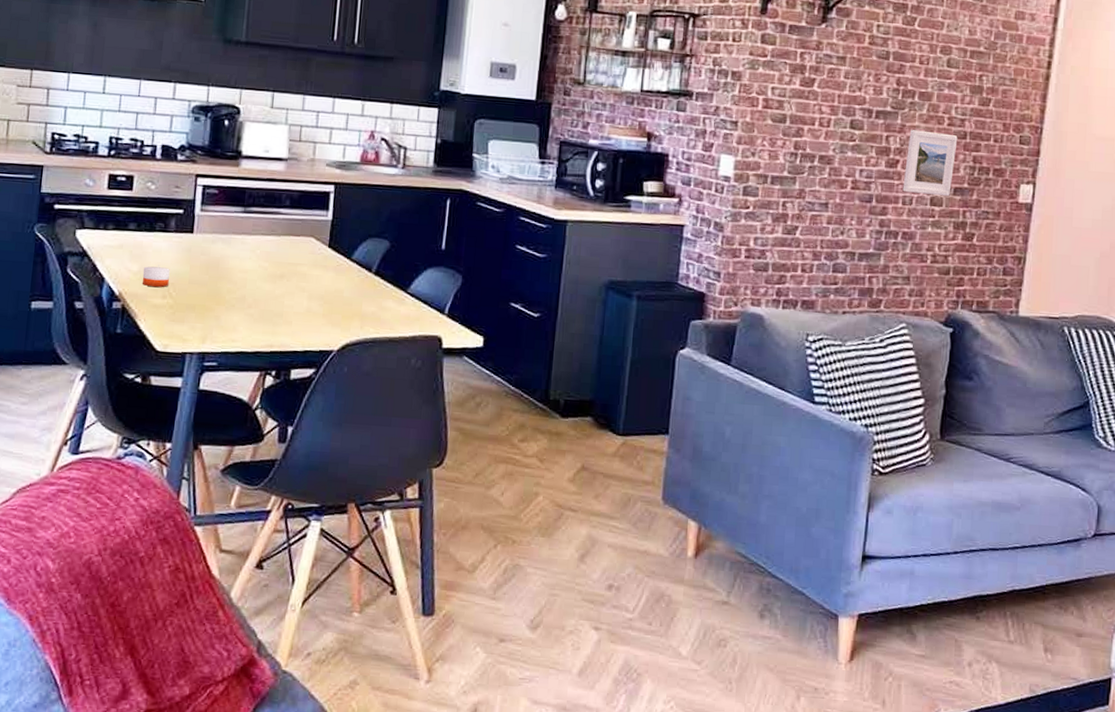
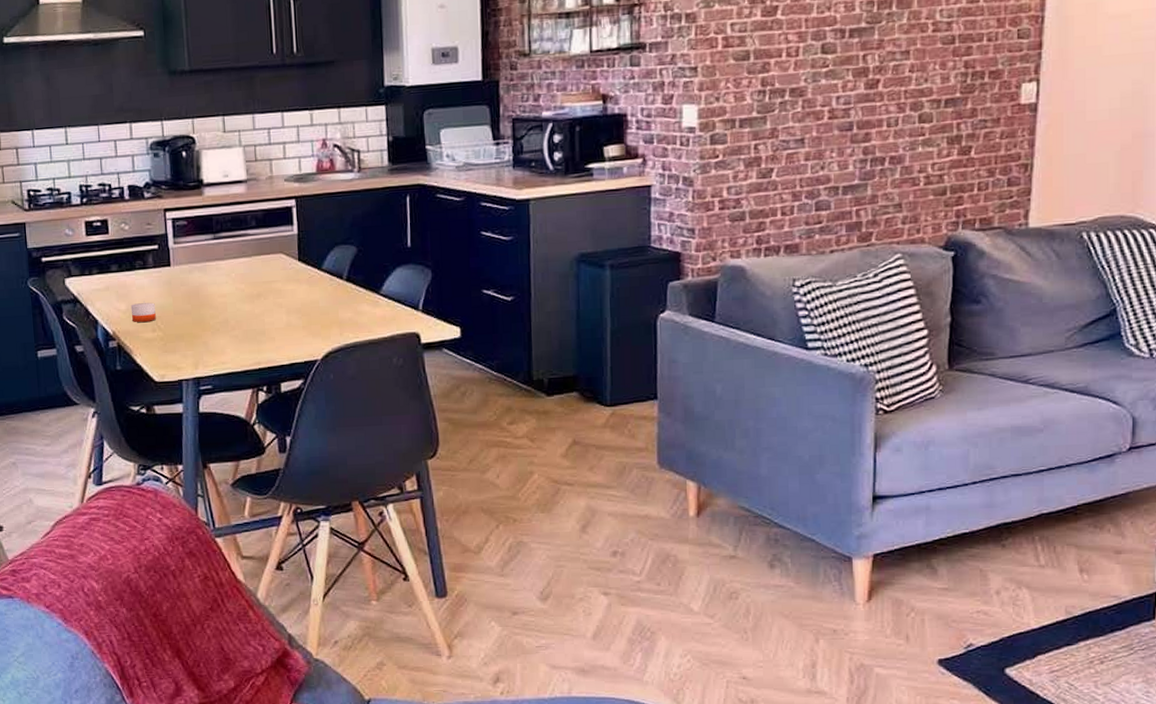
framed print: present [902,130,958,197] -> none [886,41,945,113]

